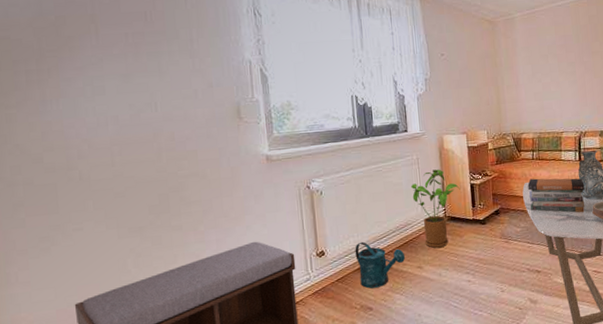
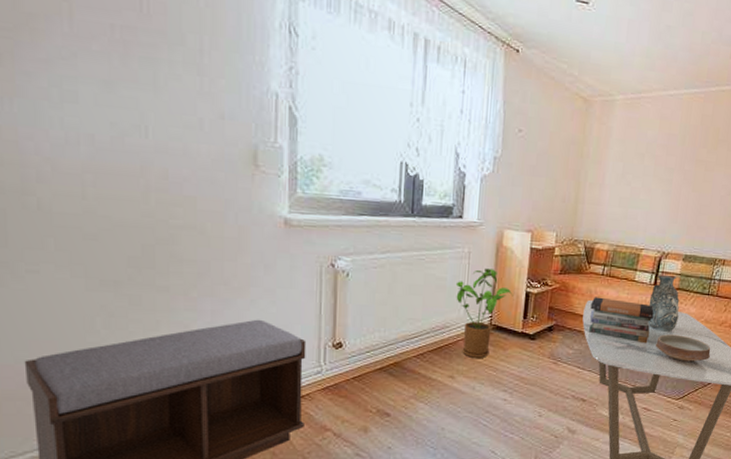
watering can: present [355,241,406,289] -> none [378,338,437,393]

